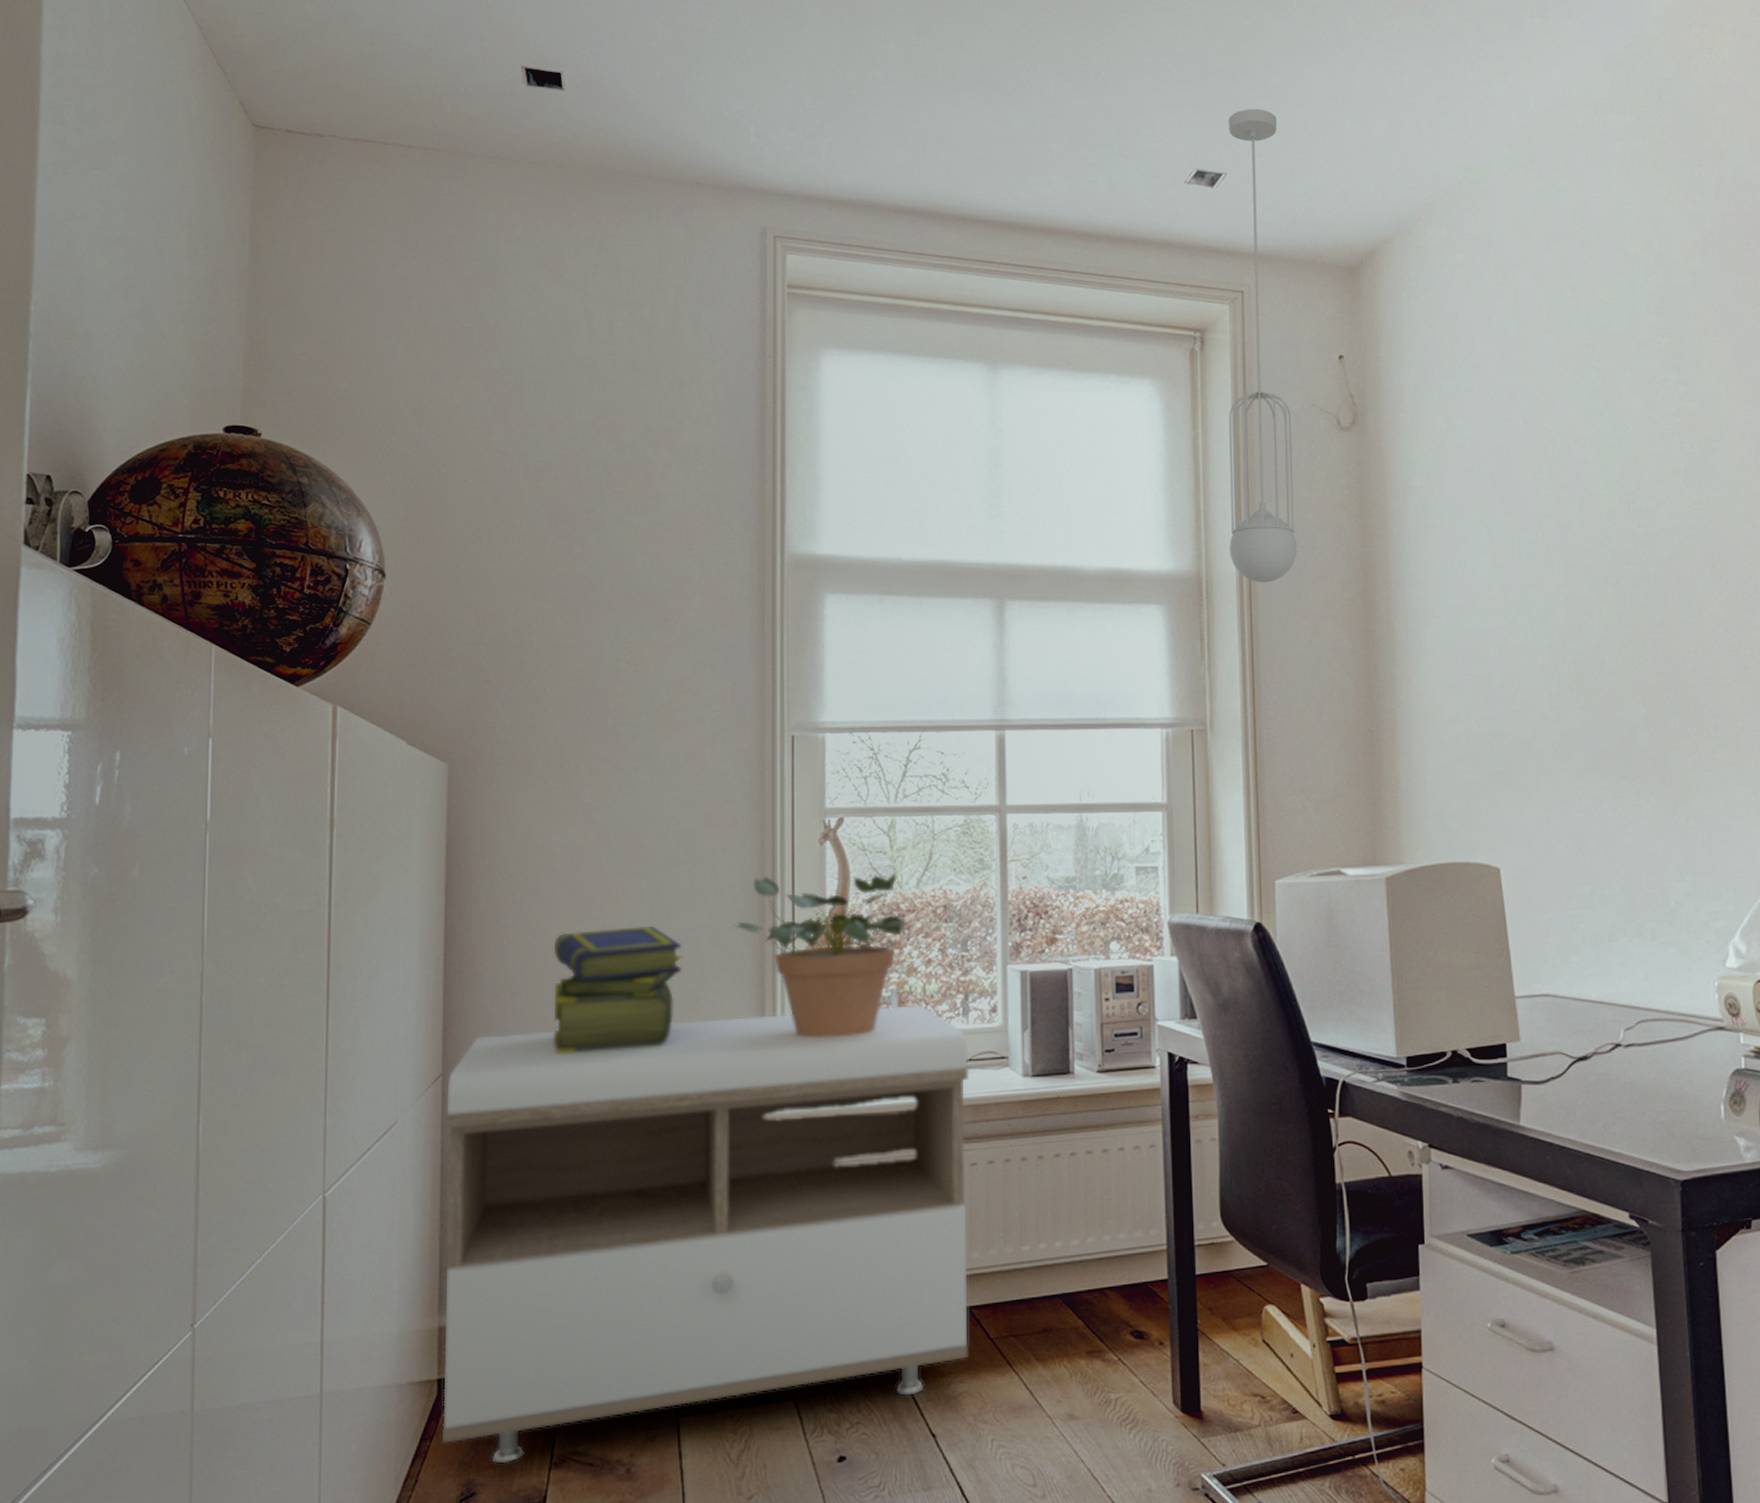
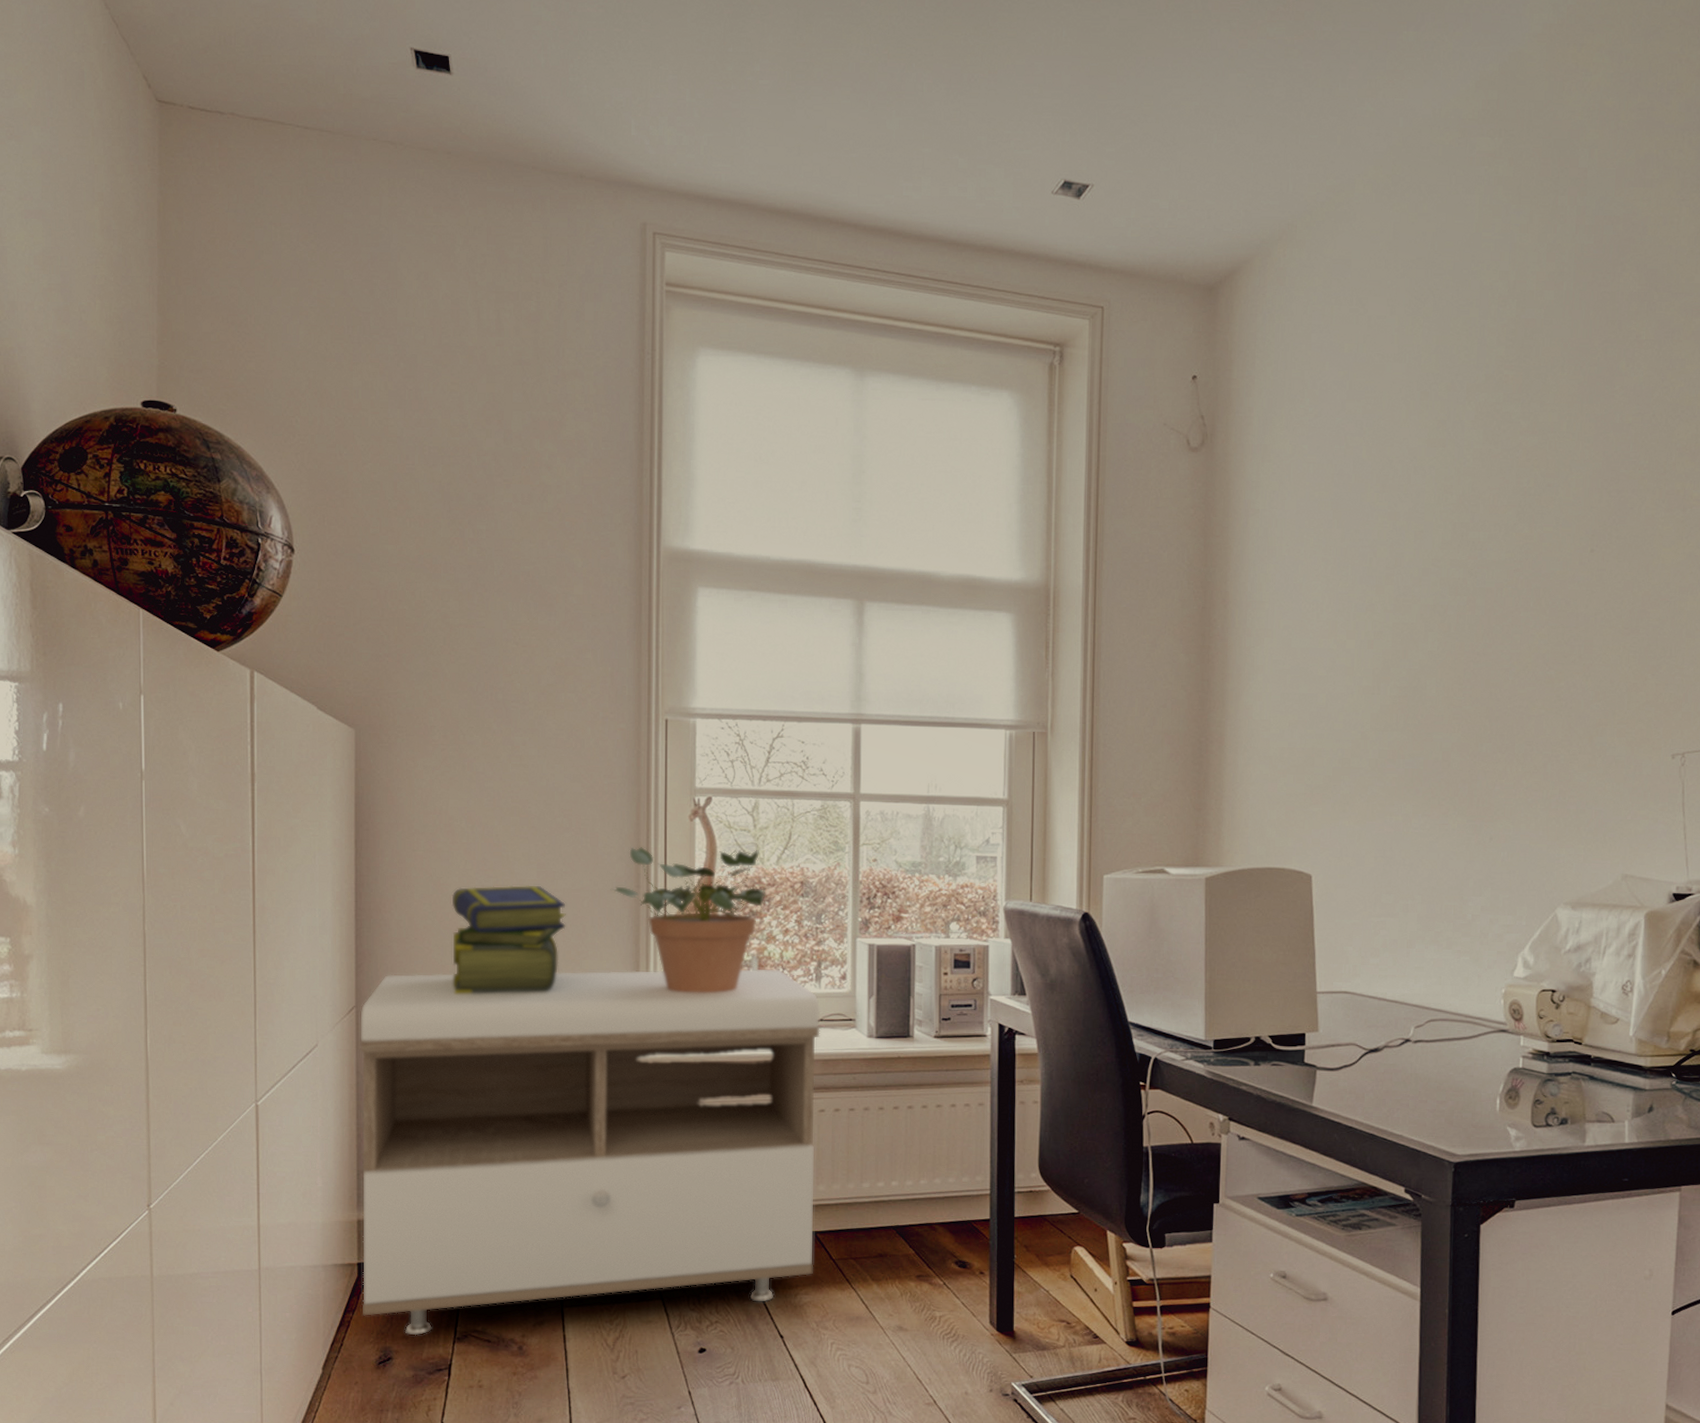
pendant light: present [1229,109,1298,583] -> none [1077,118,1146,596]

